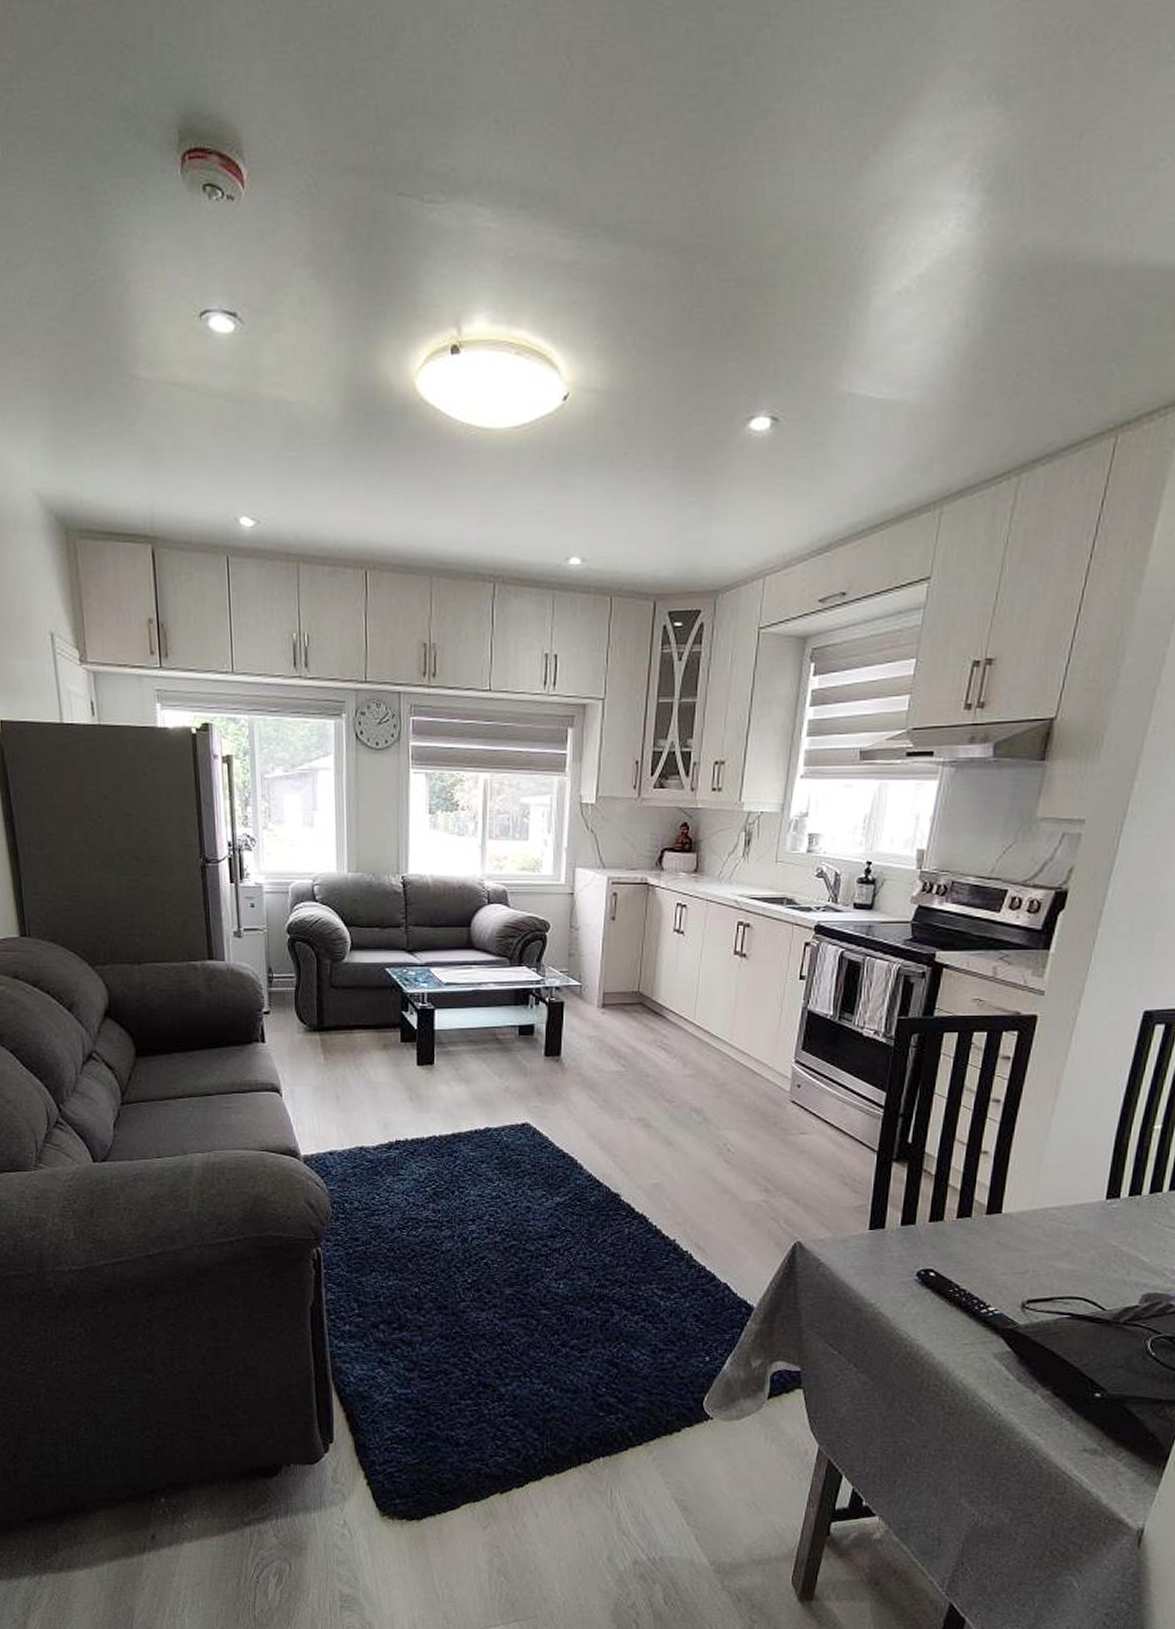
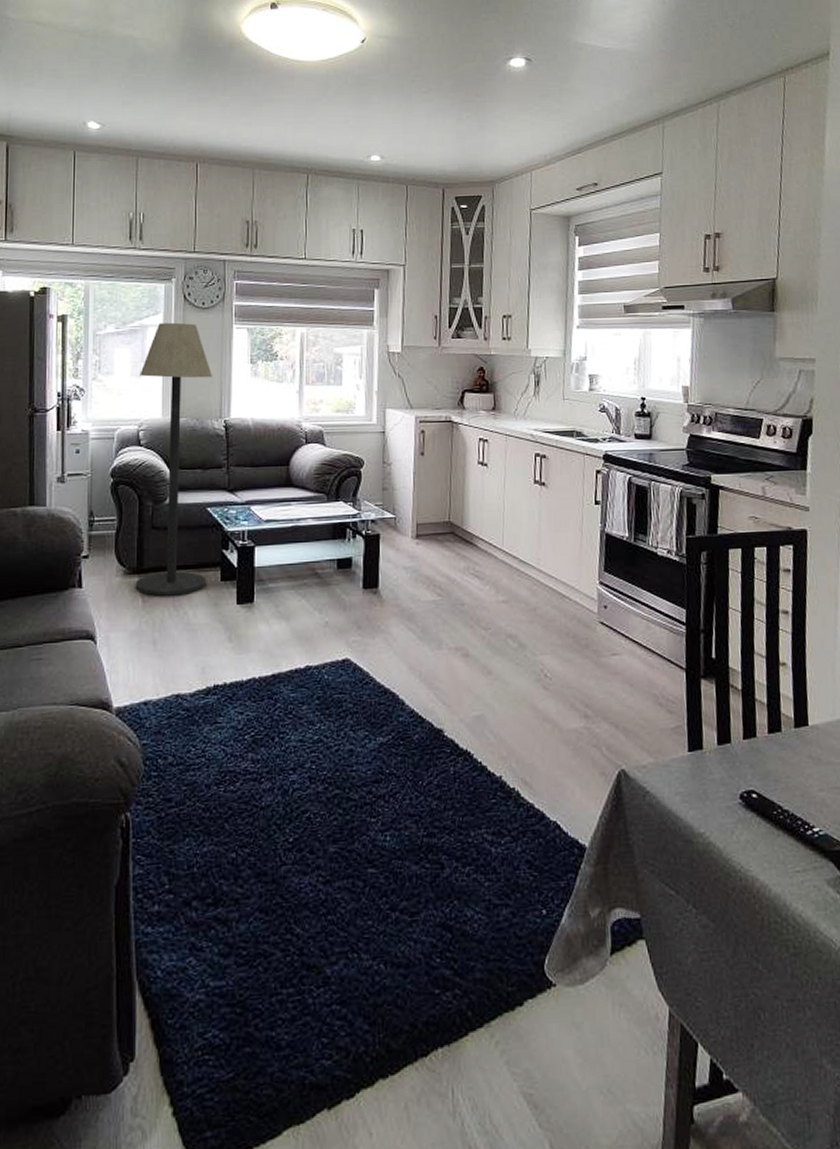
floor lamp: none [312,765,388,1054] -> present [135,322,212,596]

